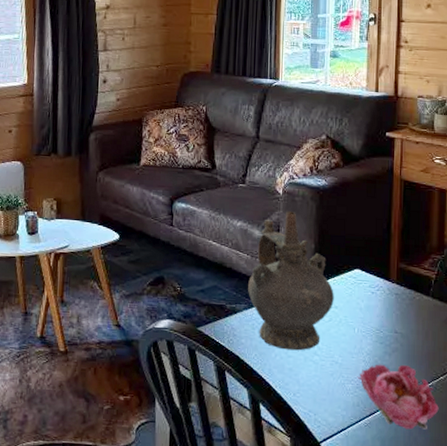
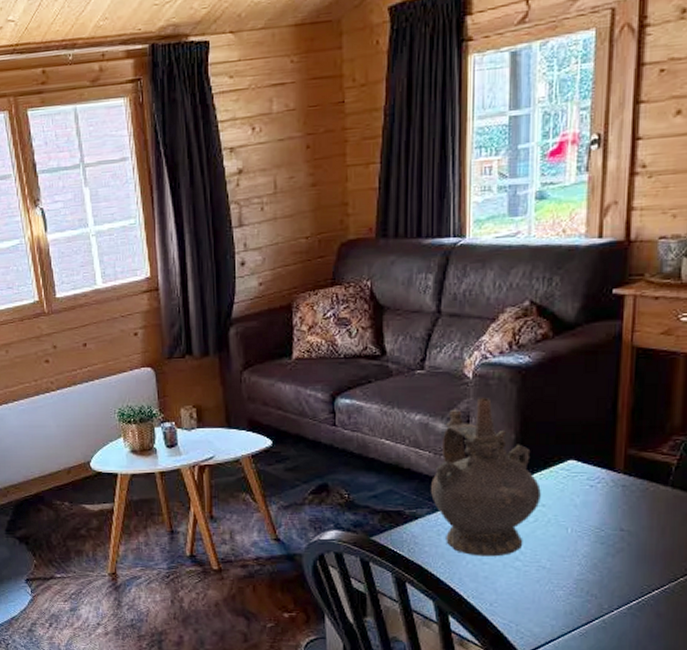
flower: present [357,364,439,430] -> none [570,566,677,638]

